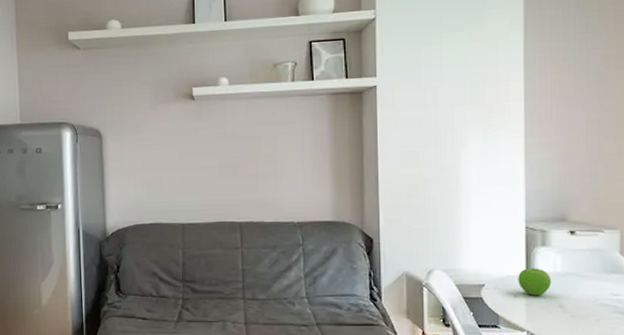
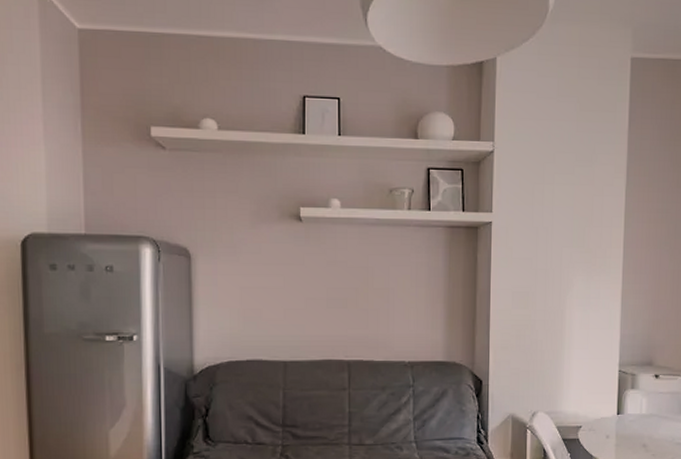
fruit: present [518,268,552,296] -> none [610,410,638,437]

